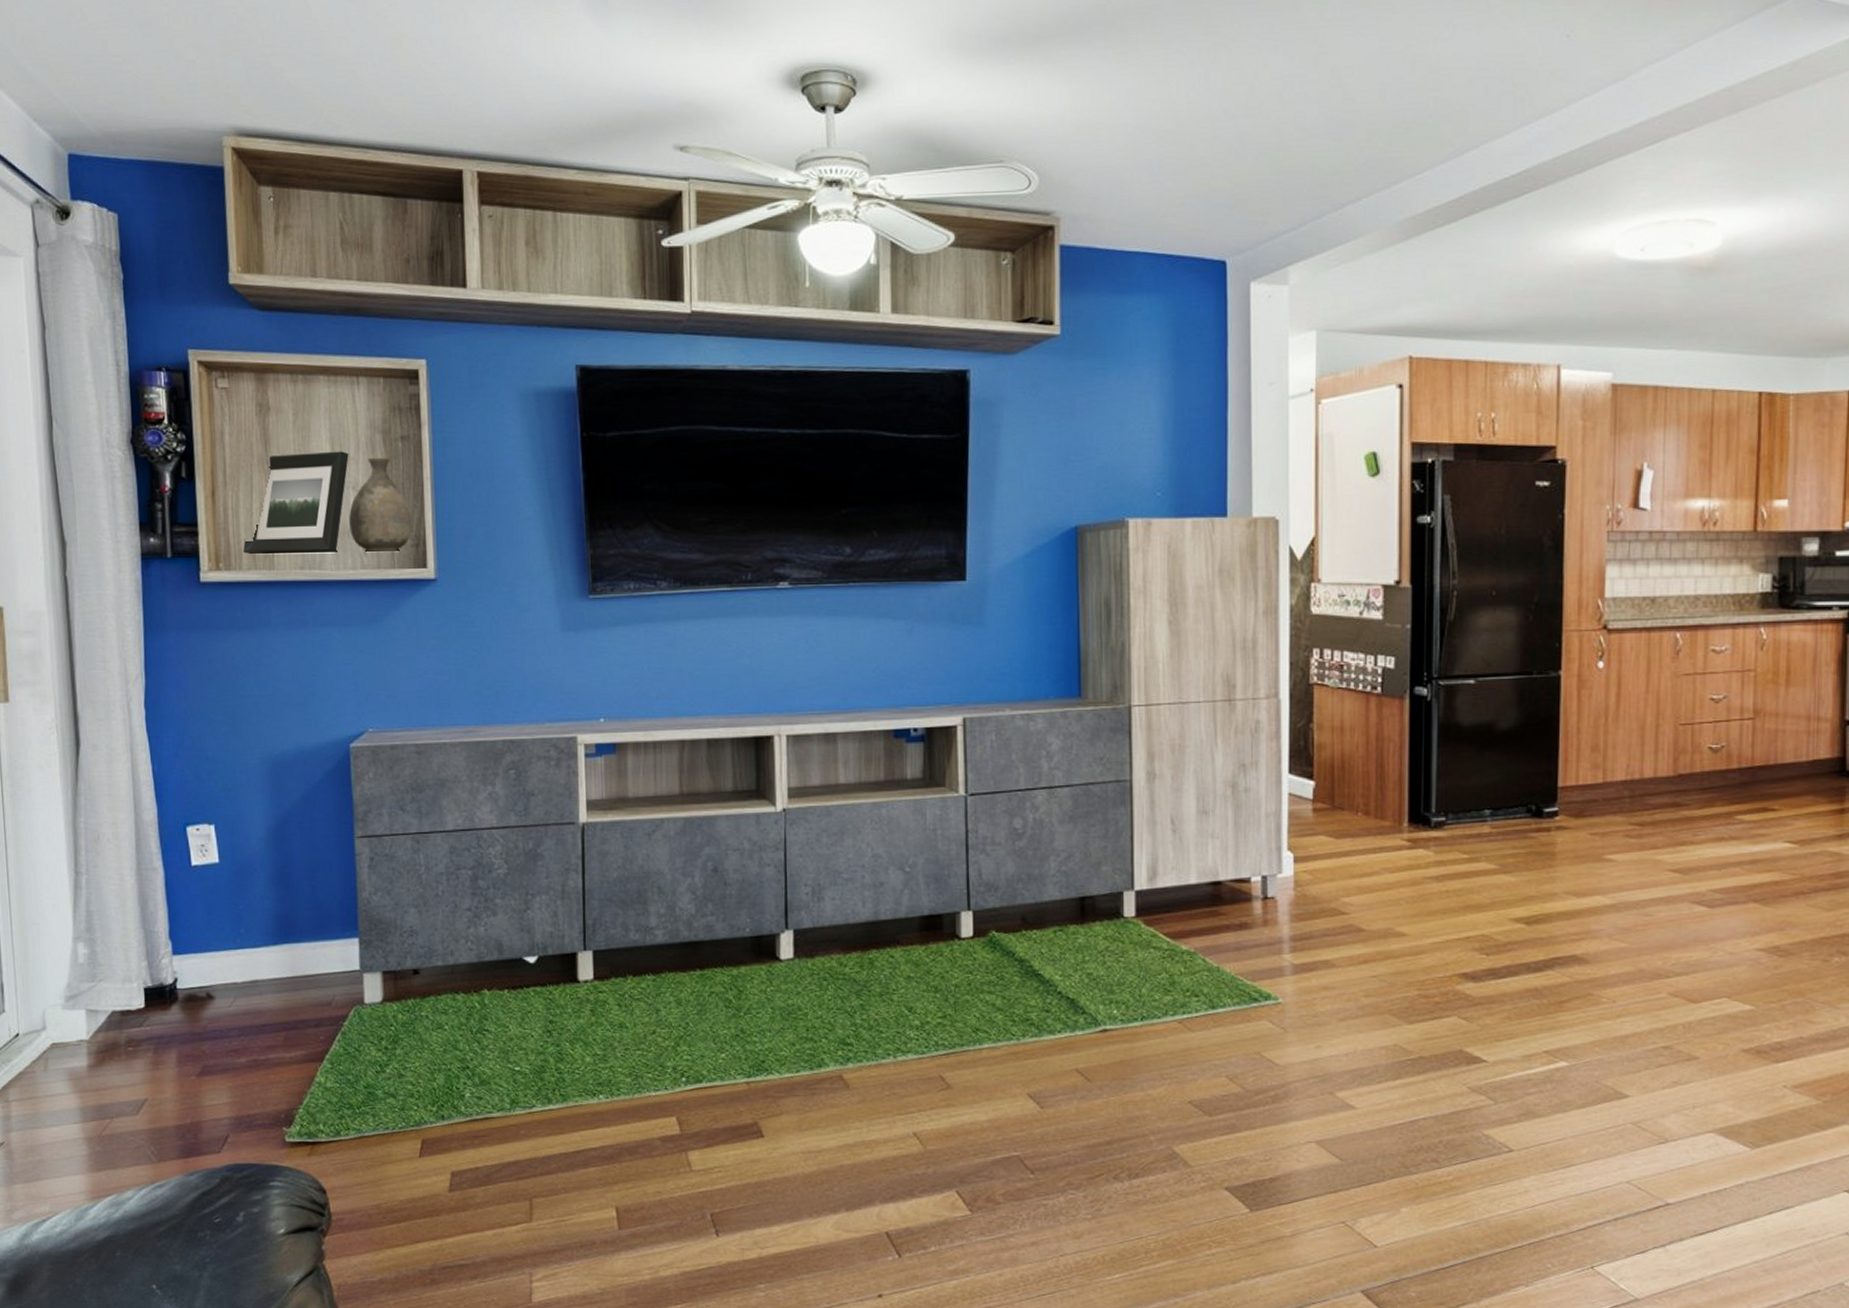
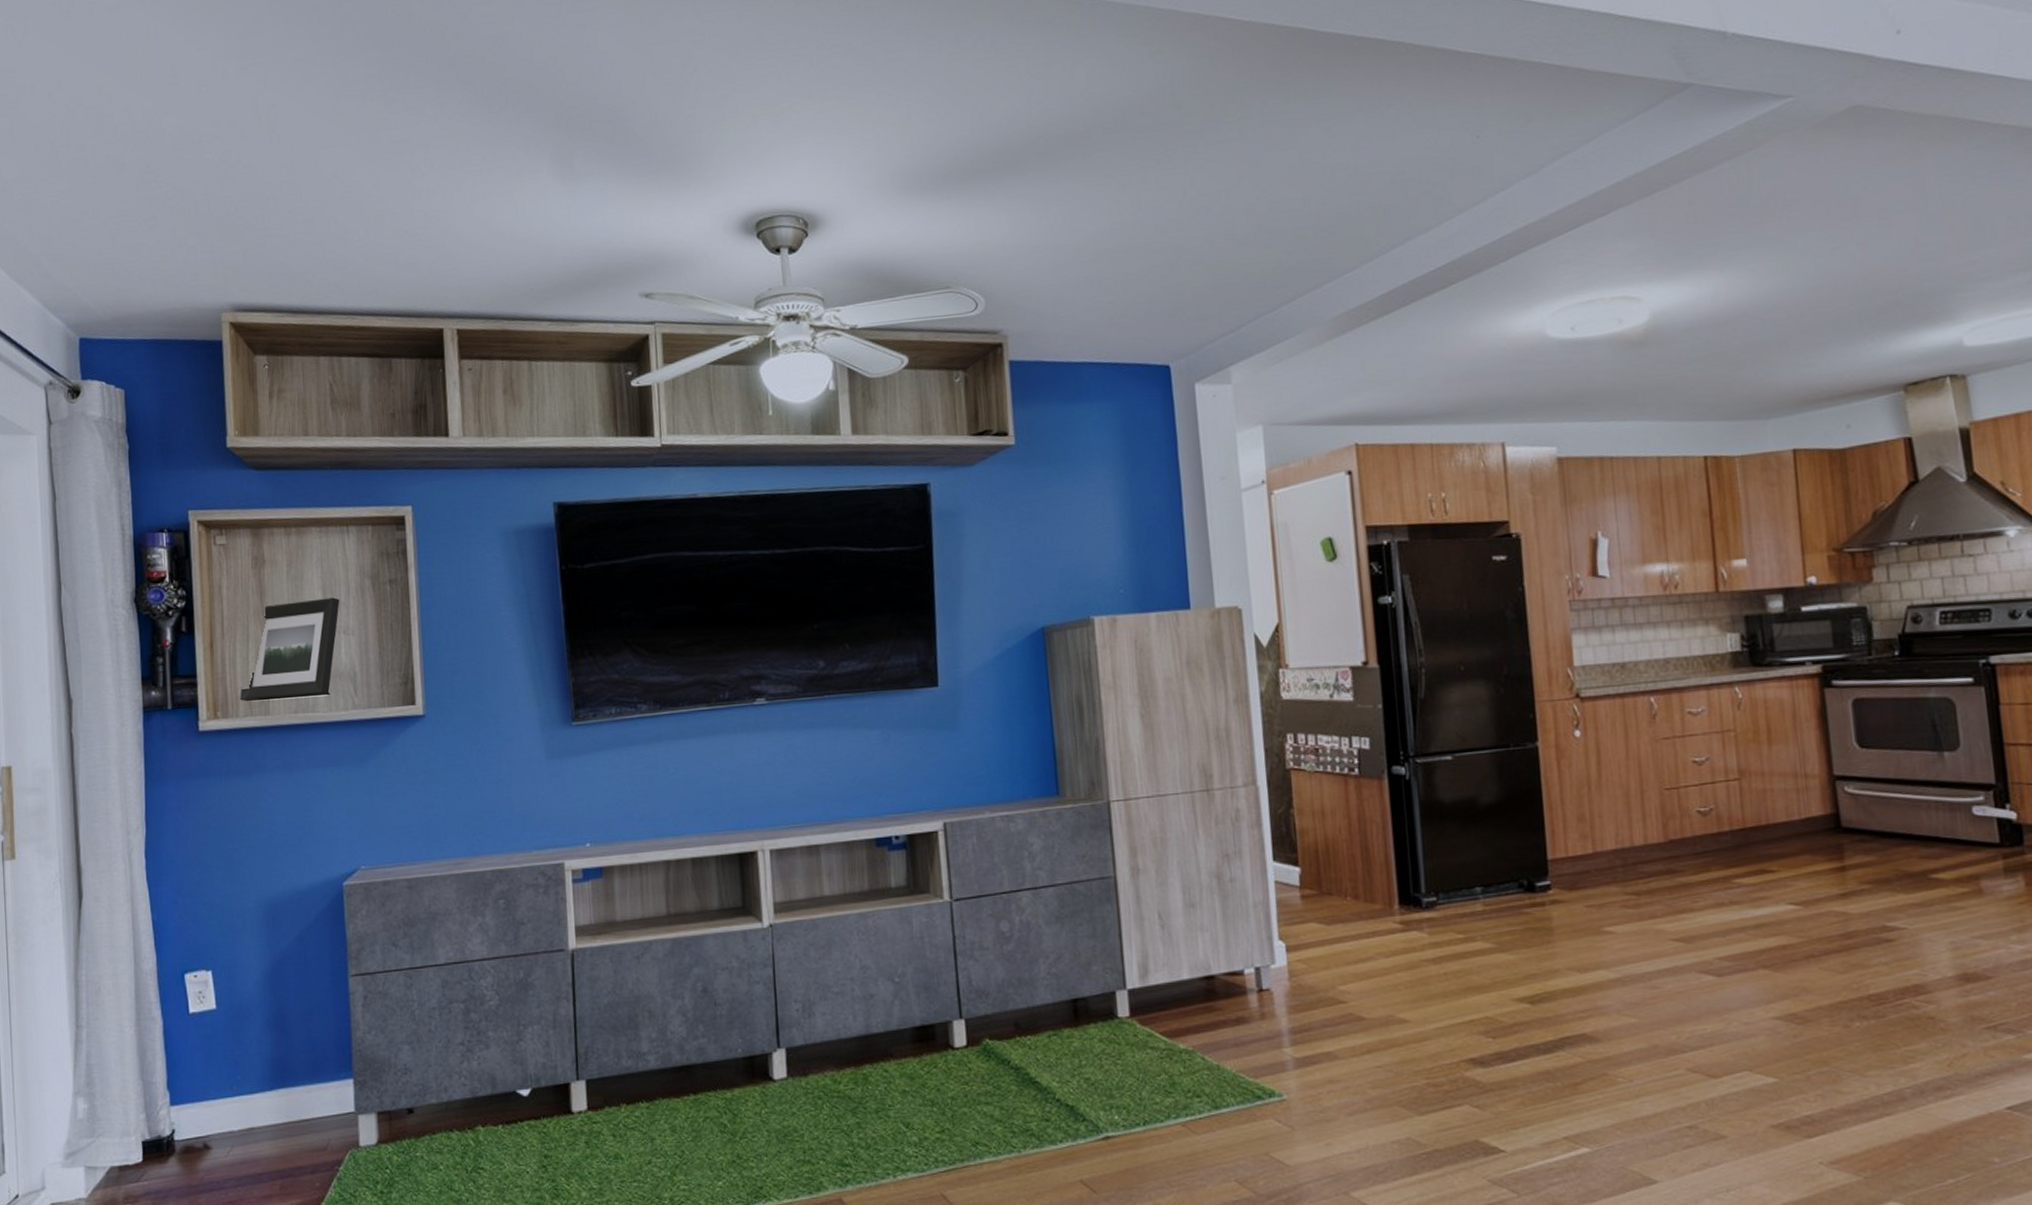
vase: present [349,457,412,553] -> none [340,601,401,694]

